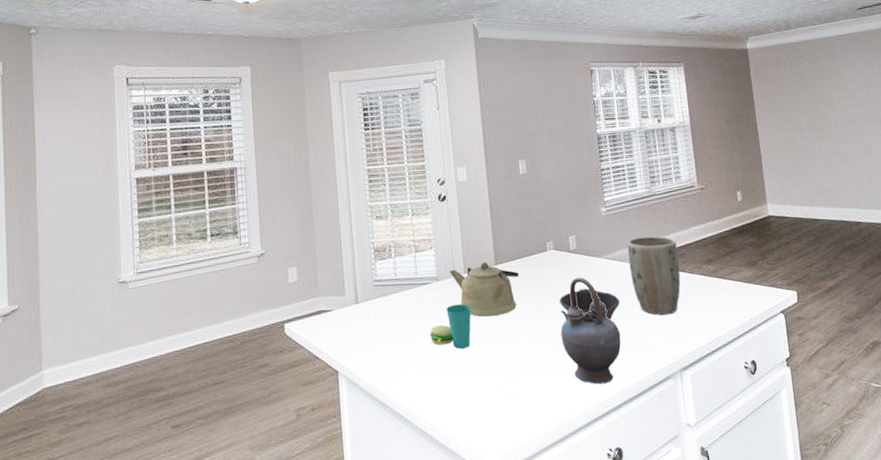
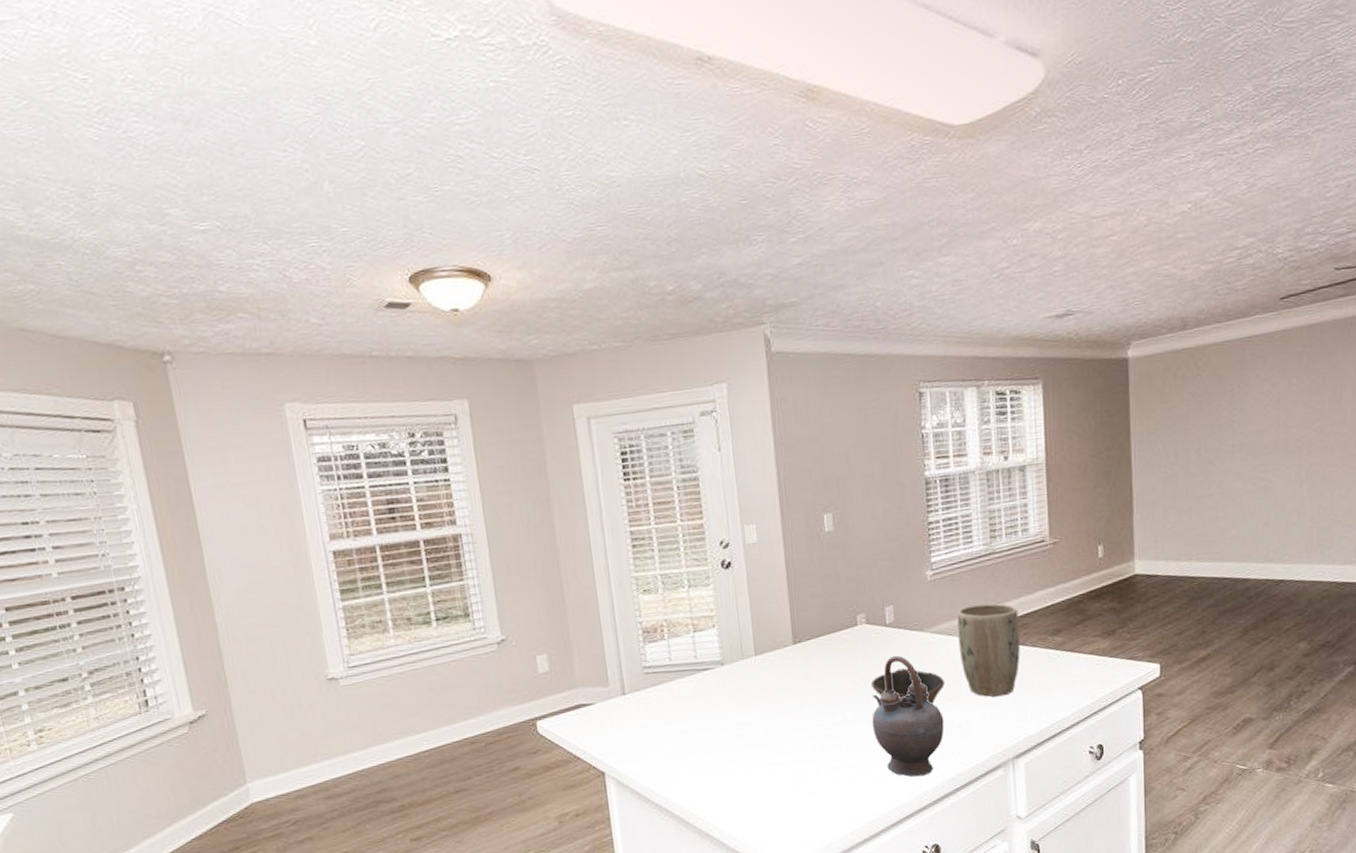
cup: present [429,304,471,349] -> none [713,691,764,743]
kettle: present [450,262,519,317] -> none [737,641,822,705]

